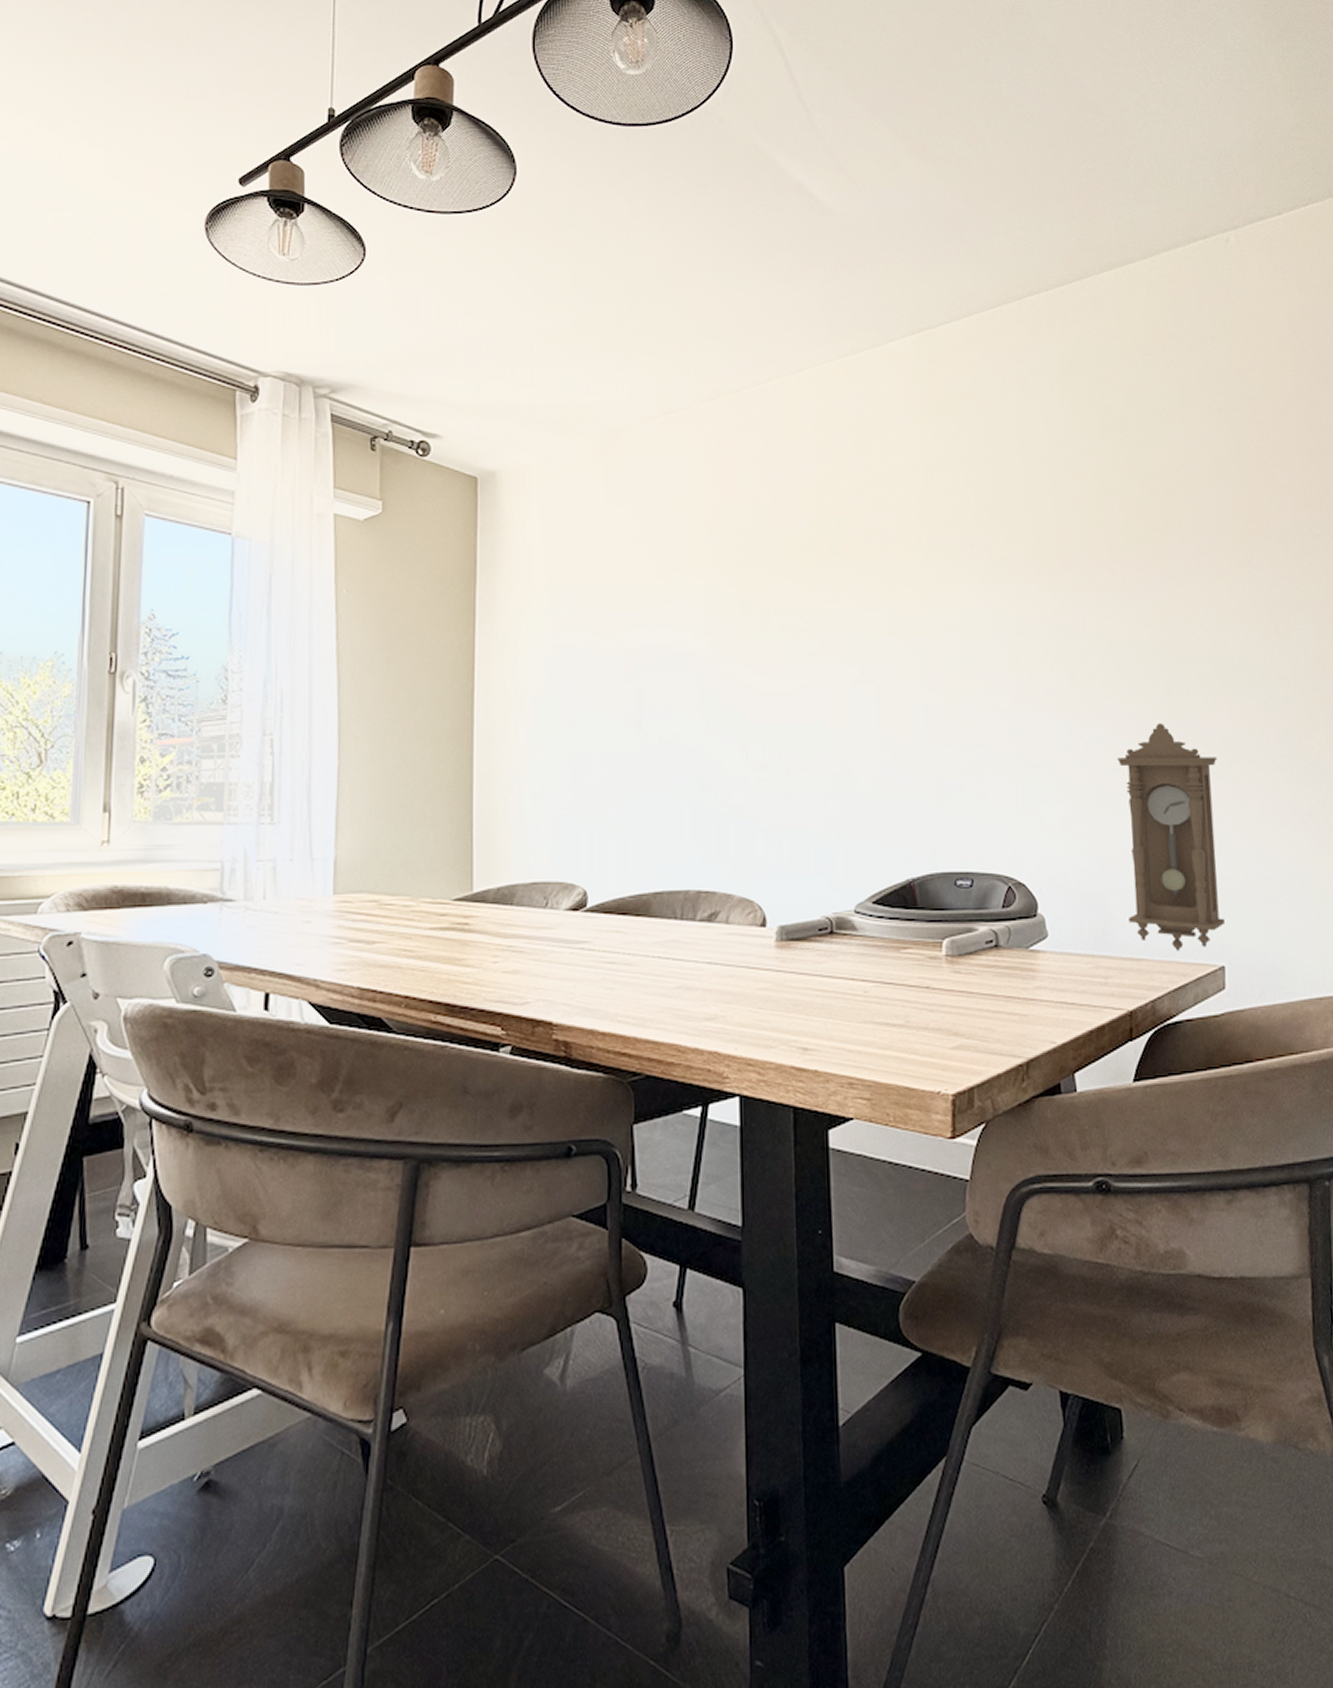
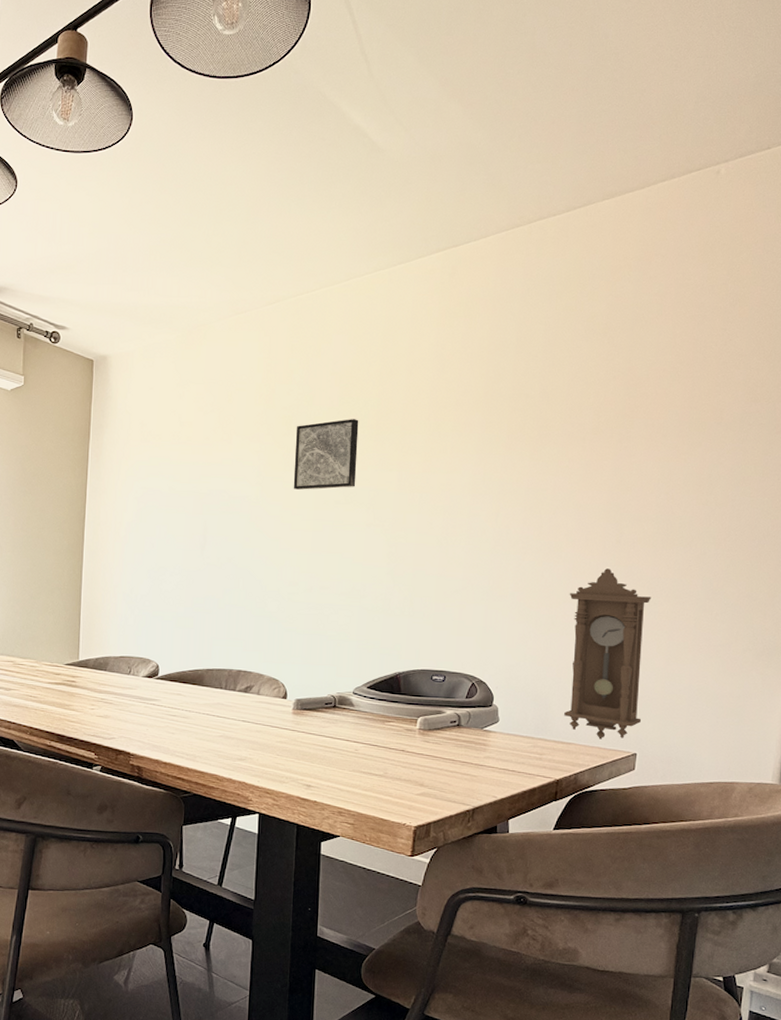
wall art: none [752,544,835,639] -> present [293,419,359,490]

